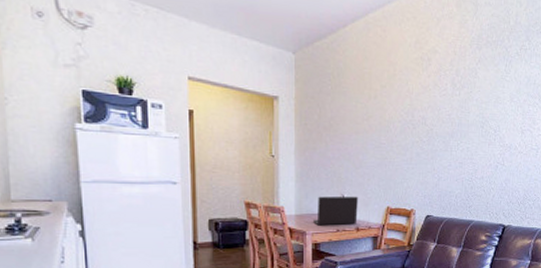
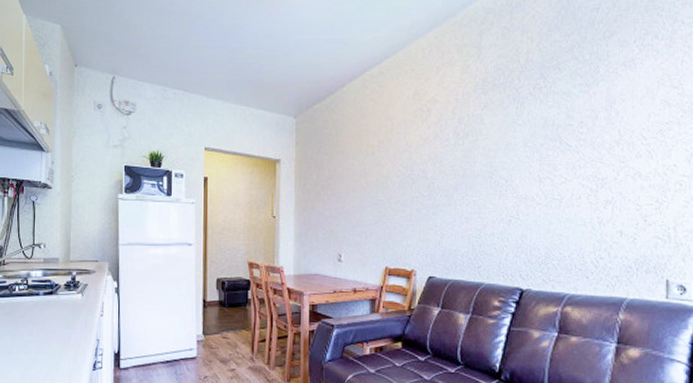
laptop: present [313,196,358,226] -> none [311,255,355,287]

